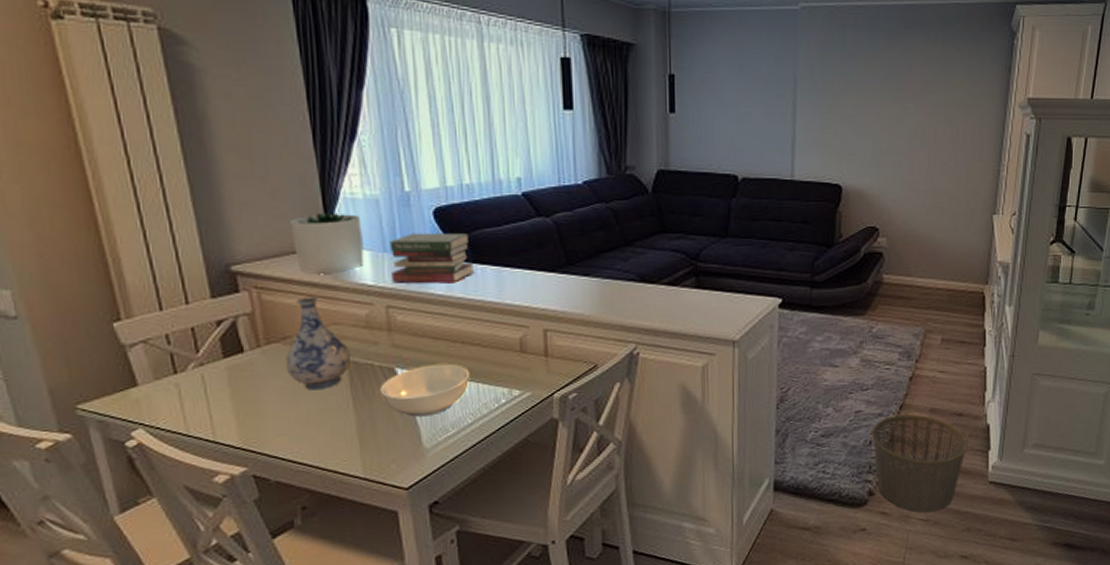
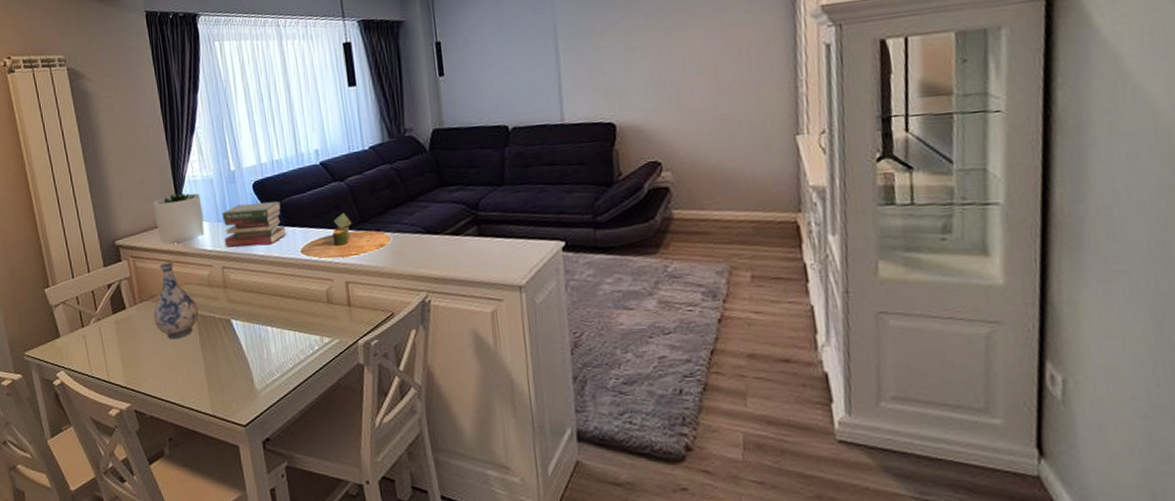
bowl: present [380,364,470,417] -> none [221,315,289,362]
decorative tray: none [490,253,601,304] -> present [299,213,391,259]
basket: present [871,414,969,512] -> none [679,360,803,473]

